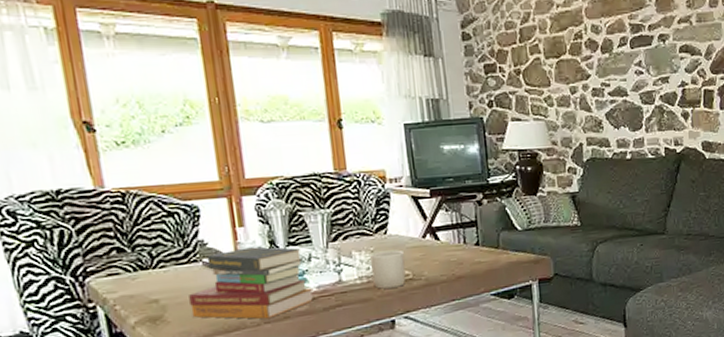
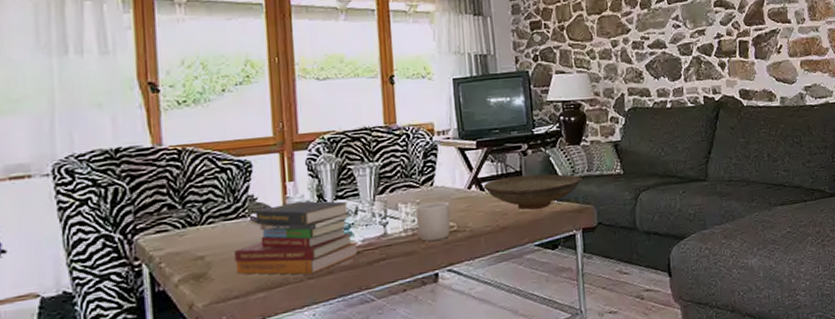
decorative bowl: none [437,224,540,260] -> present [483,173,583,210]

